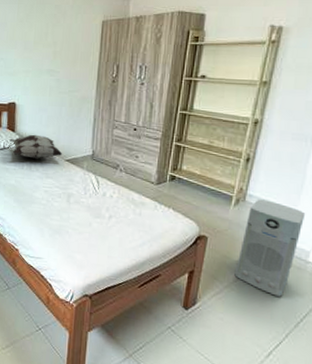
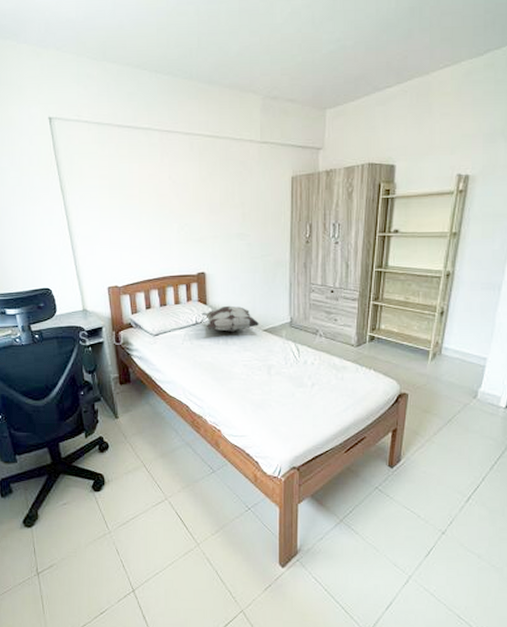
air purifier: present [234,199,306,297] -> none [434,351,496,443]

